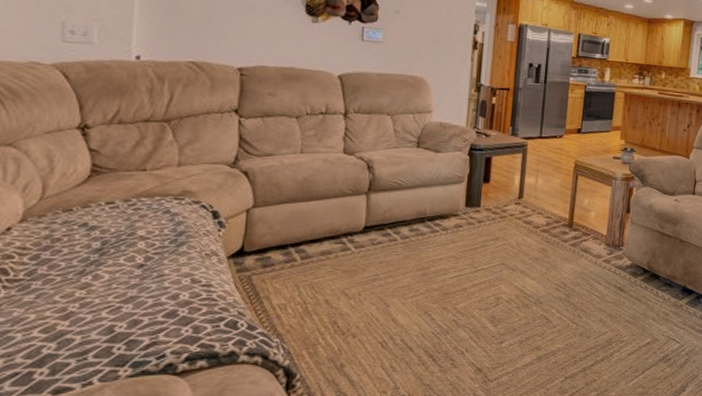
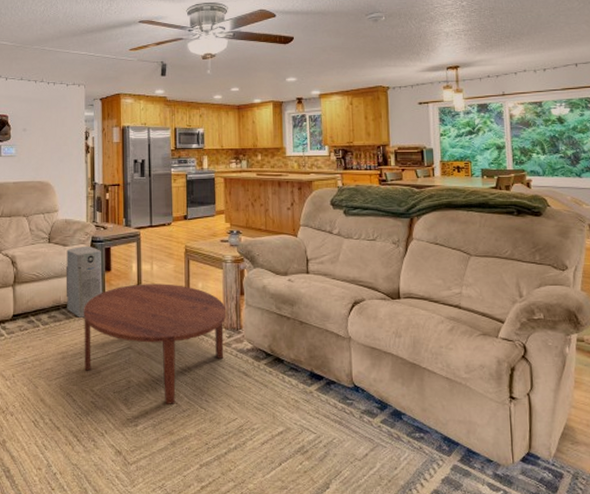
air purifier: none [433,154,480,231] -> present [65,246,103,318]
coffee table: none [448,197,611,320] -> present [84,283,227,404]

